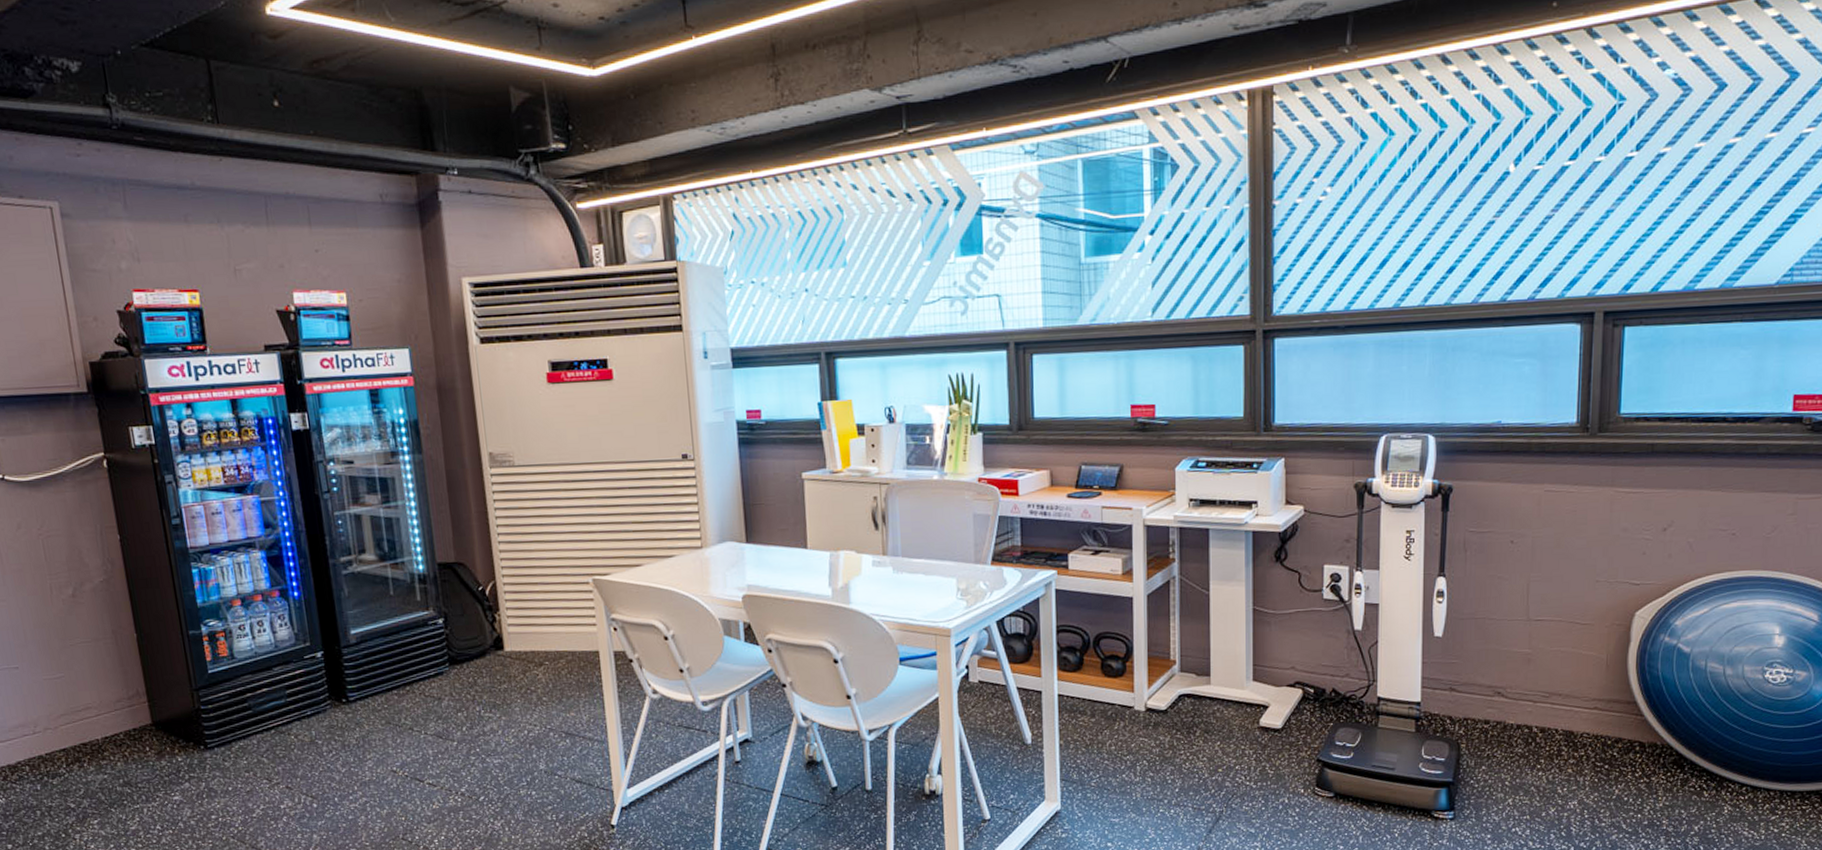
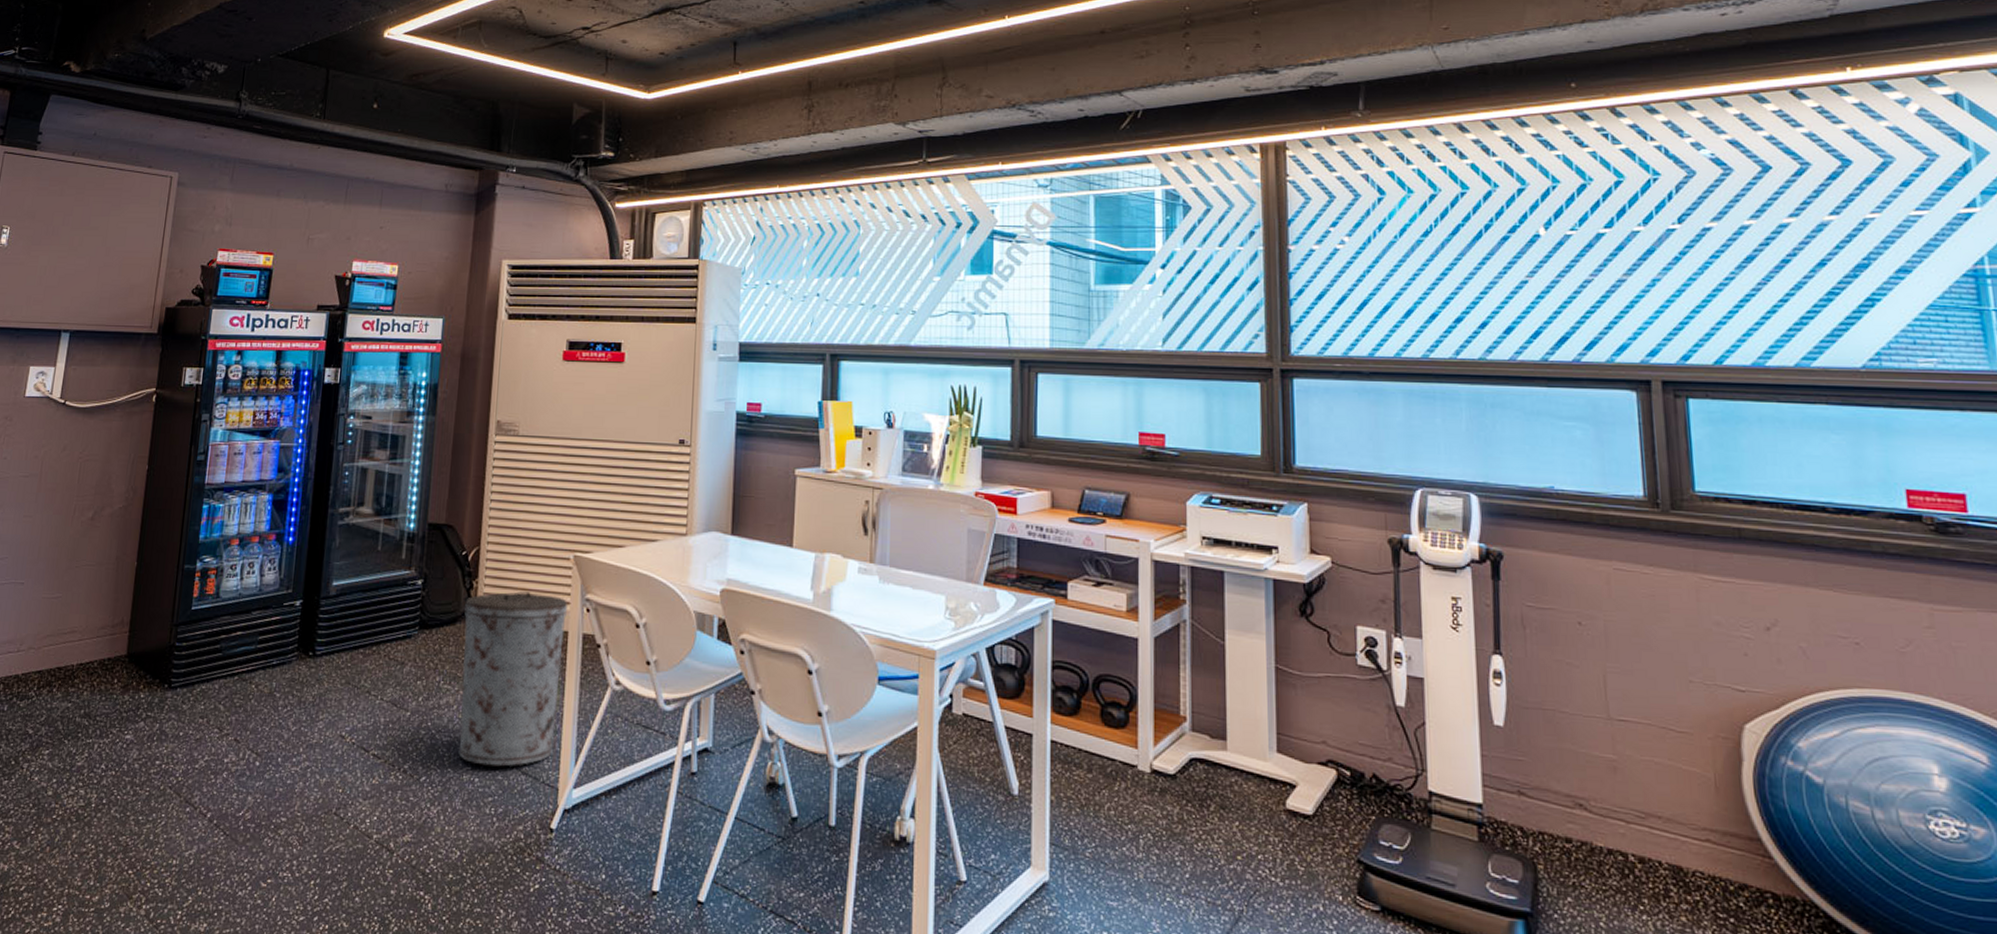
trash can: none [491,618,602,780] -> present [458,591,569,767]

